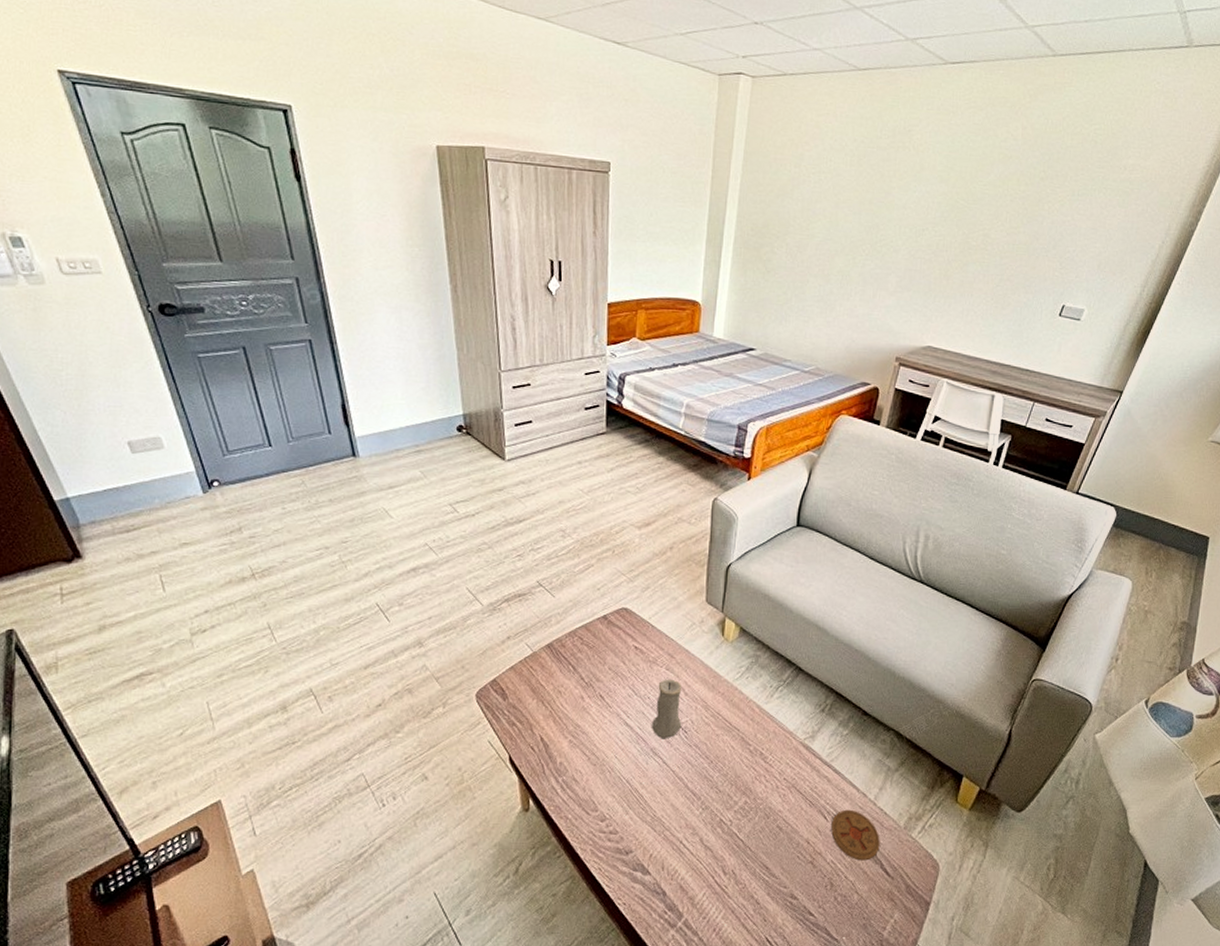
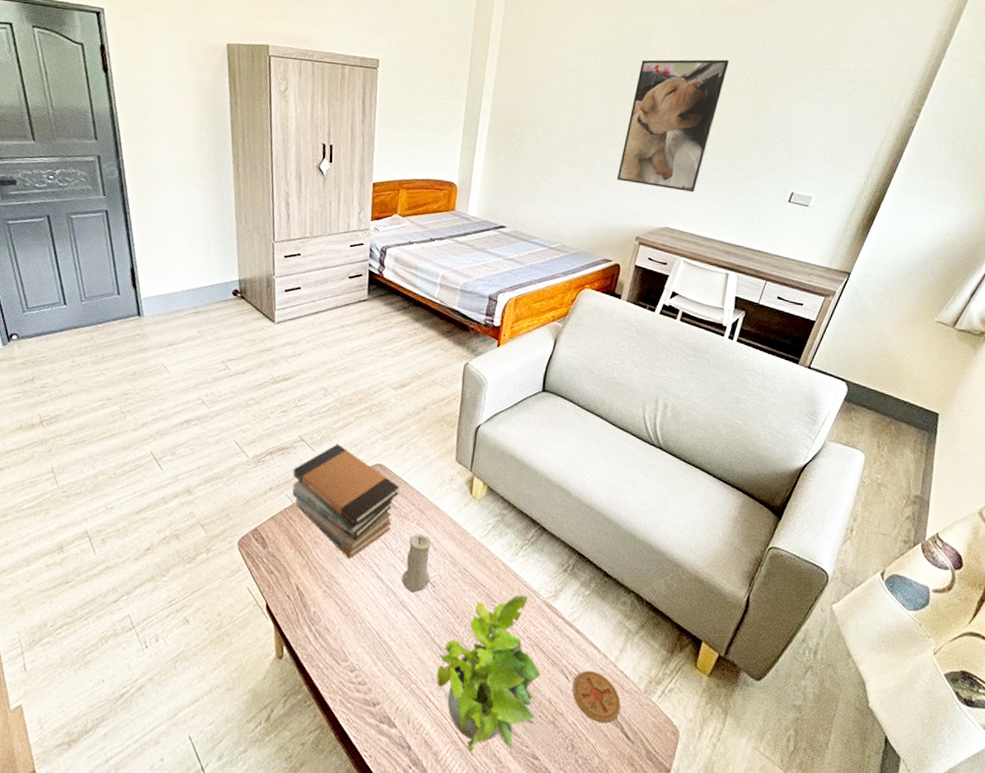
book stack: none [531,588,647,708] -> present [292,444,400,560]
potted plant: none [691,737,798,894] -> present [437,594,540,751]
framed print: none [875,157,999,308] -> present [617,59,730,193]

